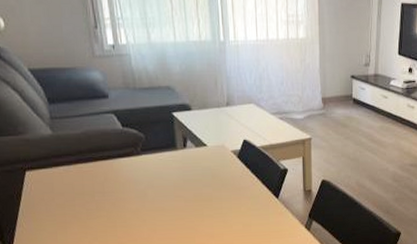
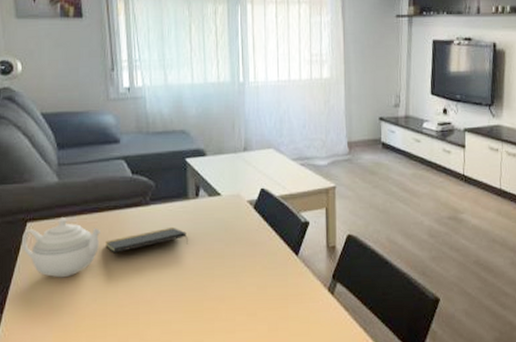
teapot: none [22,167,96,220] -> present [22,217,100,278]
notepad: none [102,174,178,198] -> present [105,226,188,253]

